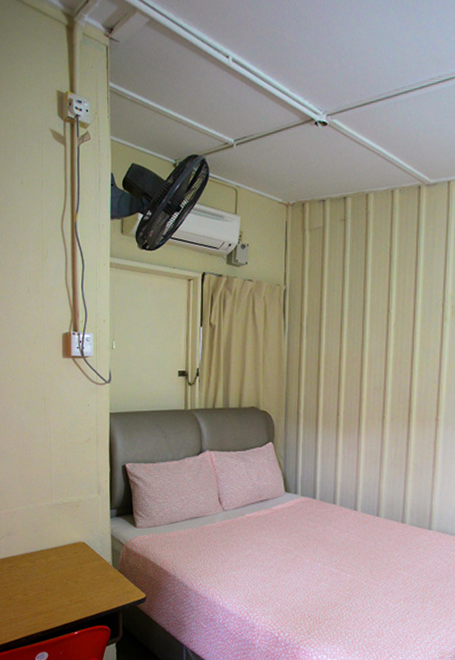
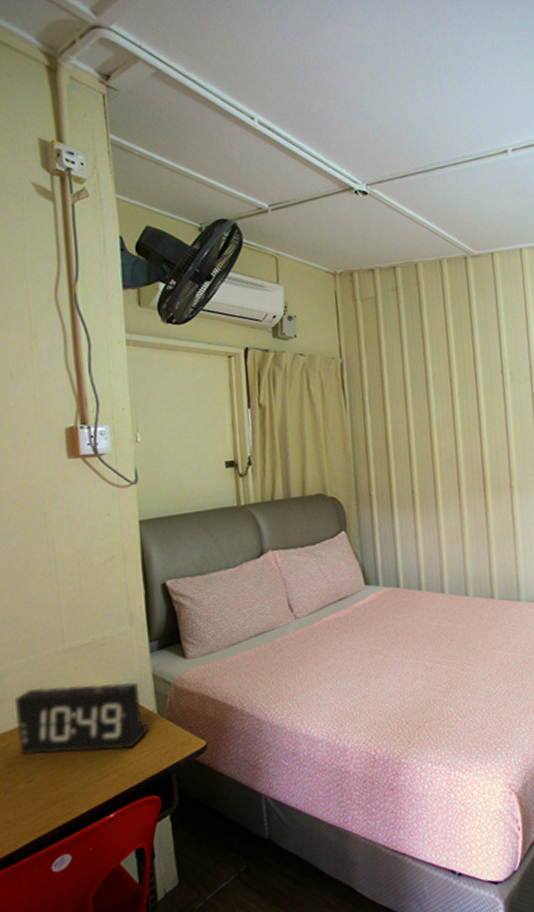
alarm clock: none [18,529,105,588] -> present [15,682,148,756]

